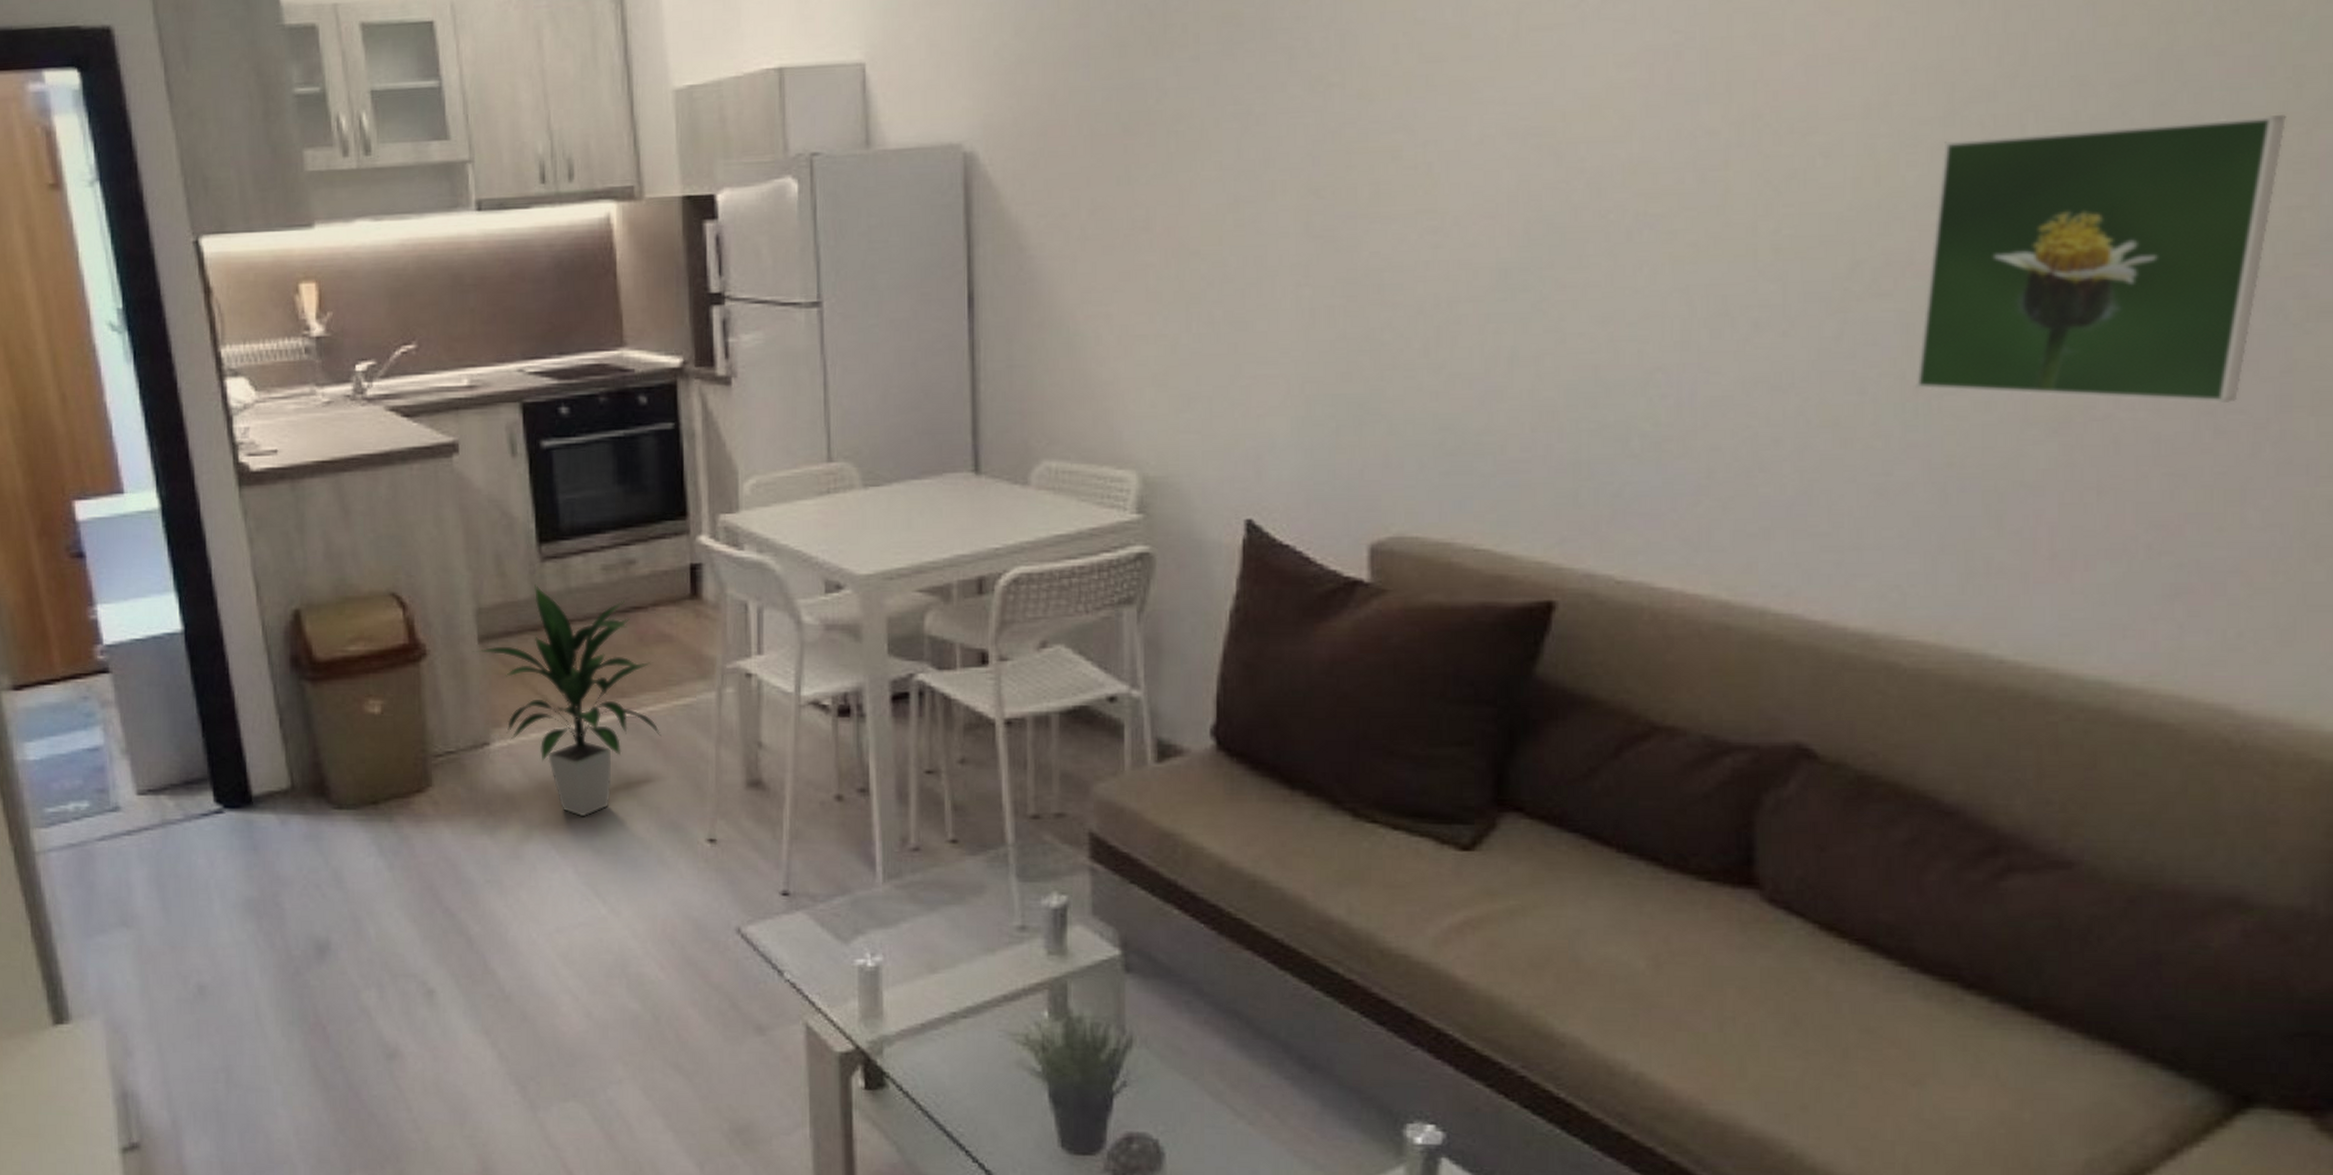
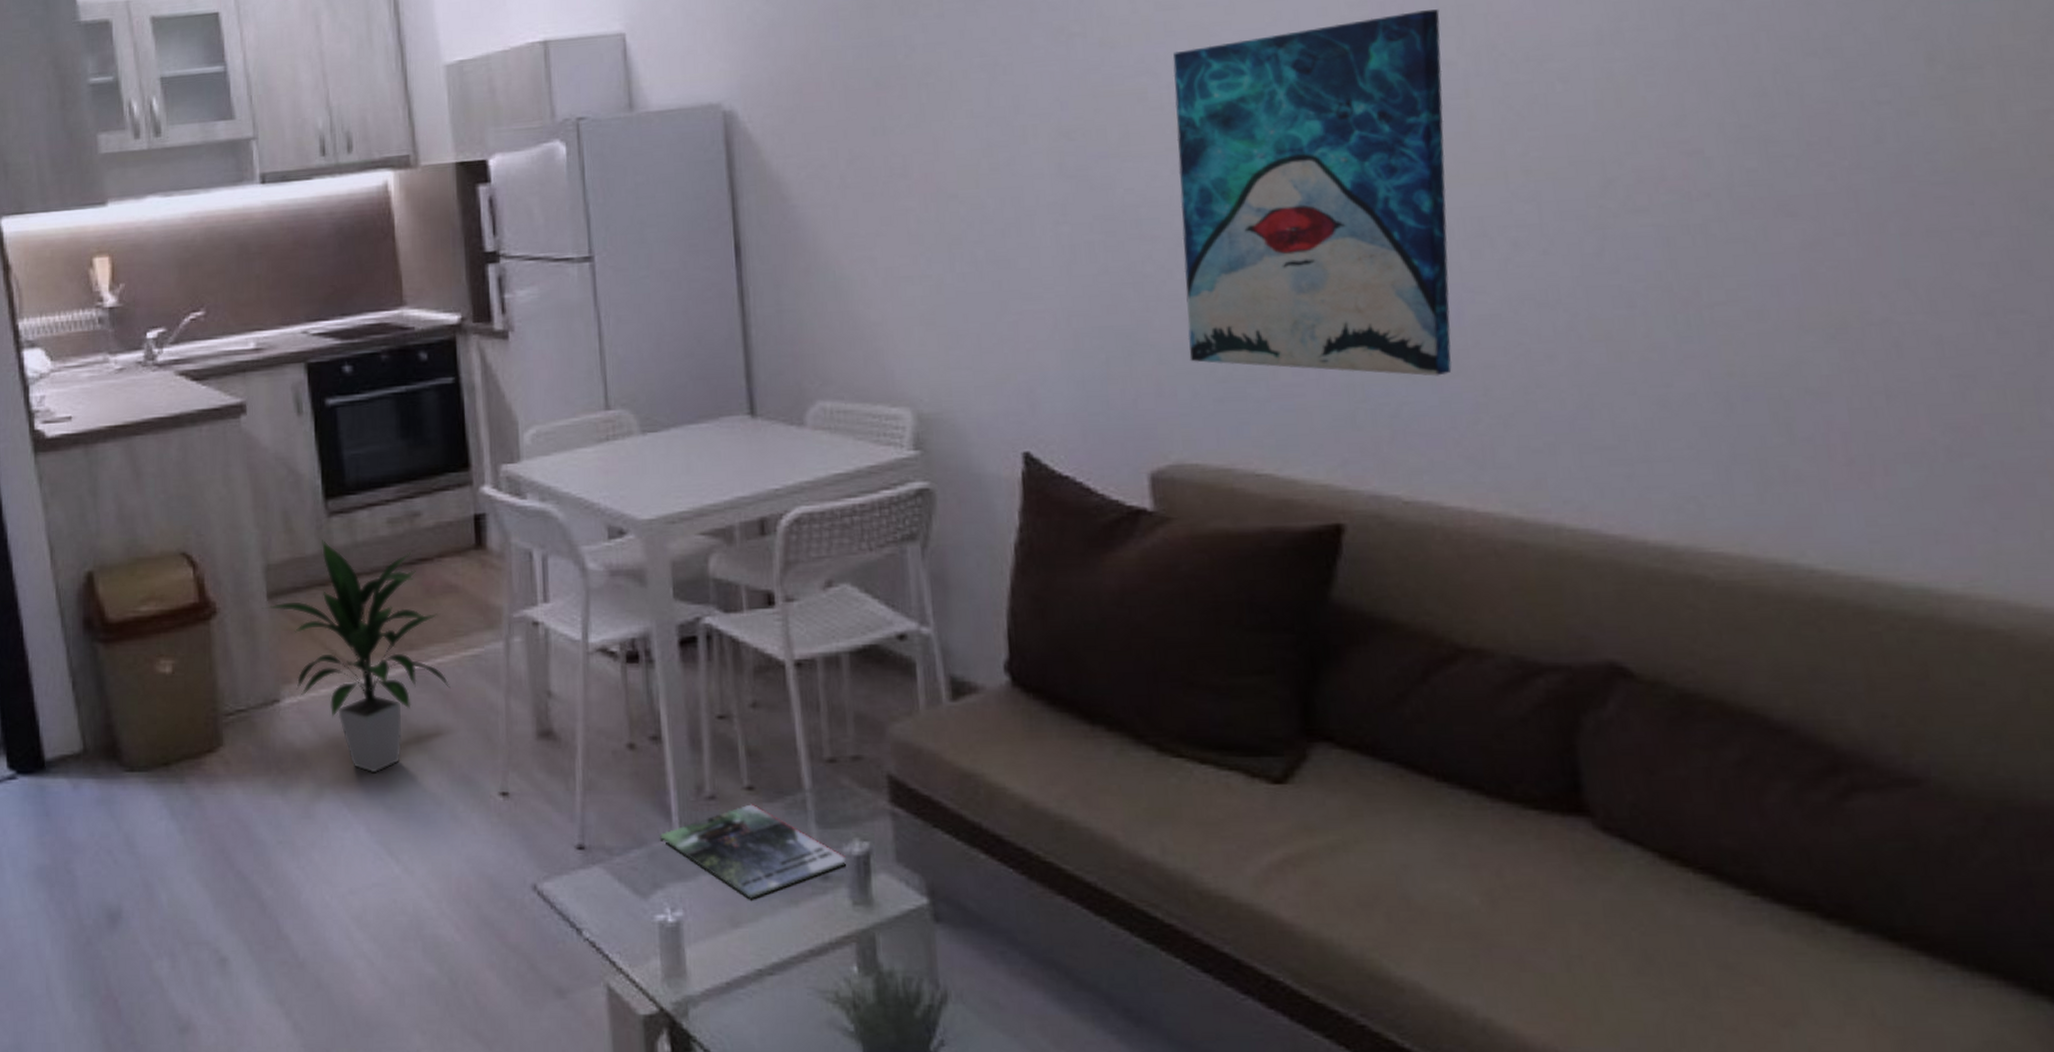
magazine: none [862,856,1043,946] -> present [659,804,846,899]
wall art: none [1420,74,1709,457] -> present [1172,9,1452,376]
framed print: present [1914,114,2286,404] -> none [1679,24,2020,305]

